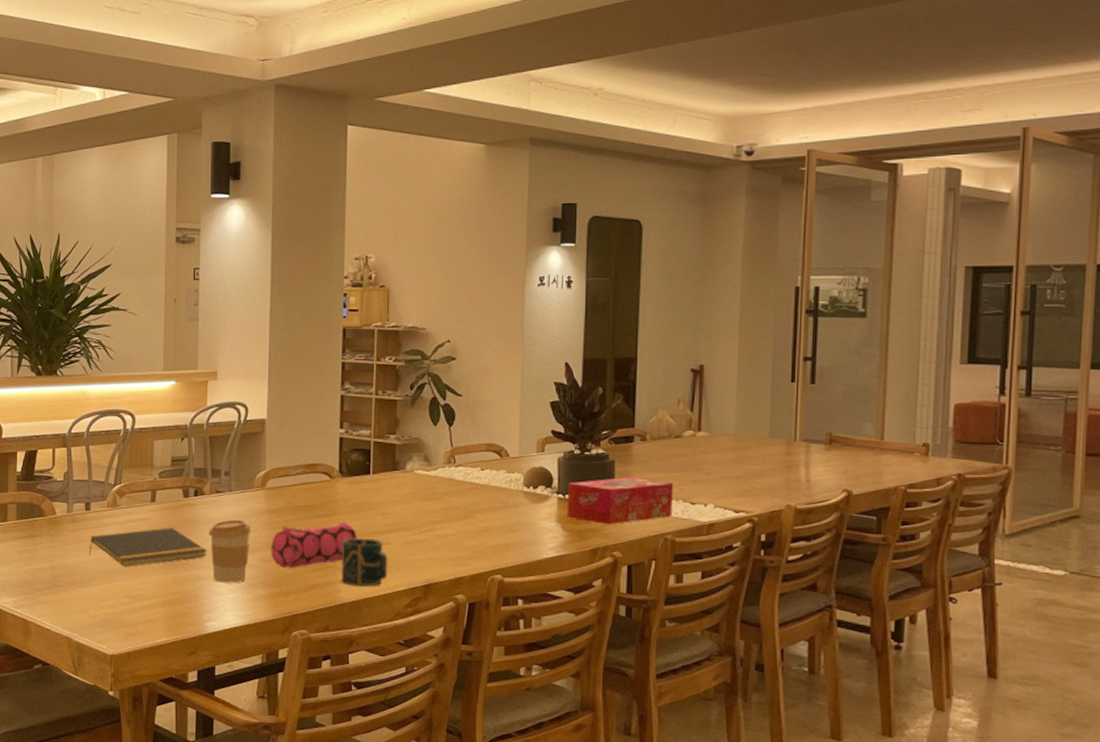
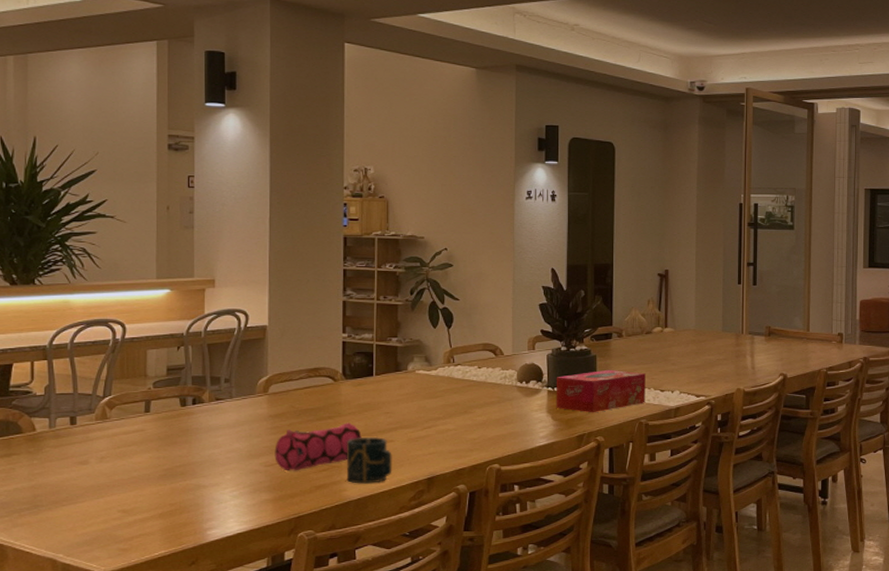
notepad: present [88,528,208,567] -> none [75,438,208,481]
coffee cup: present [209,519,252,583] -> none [209,426,254,490]

